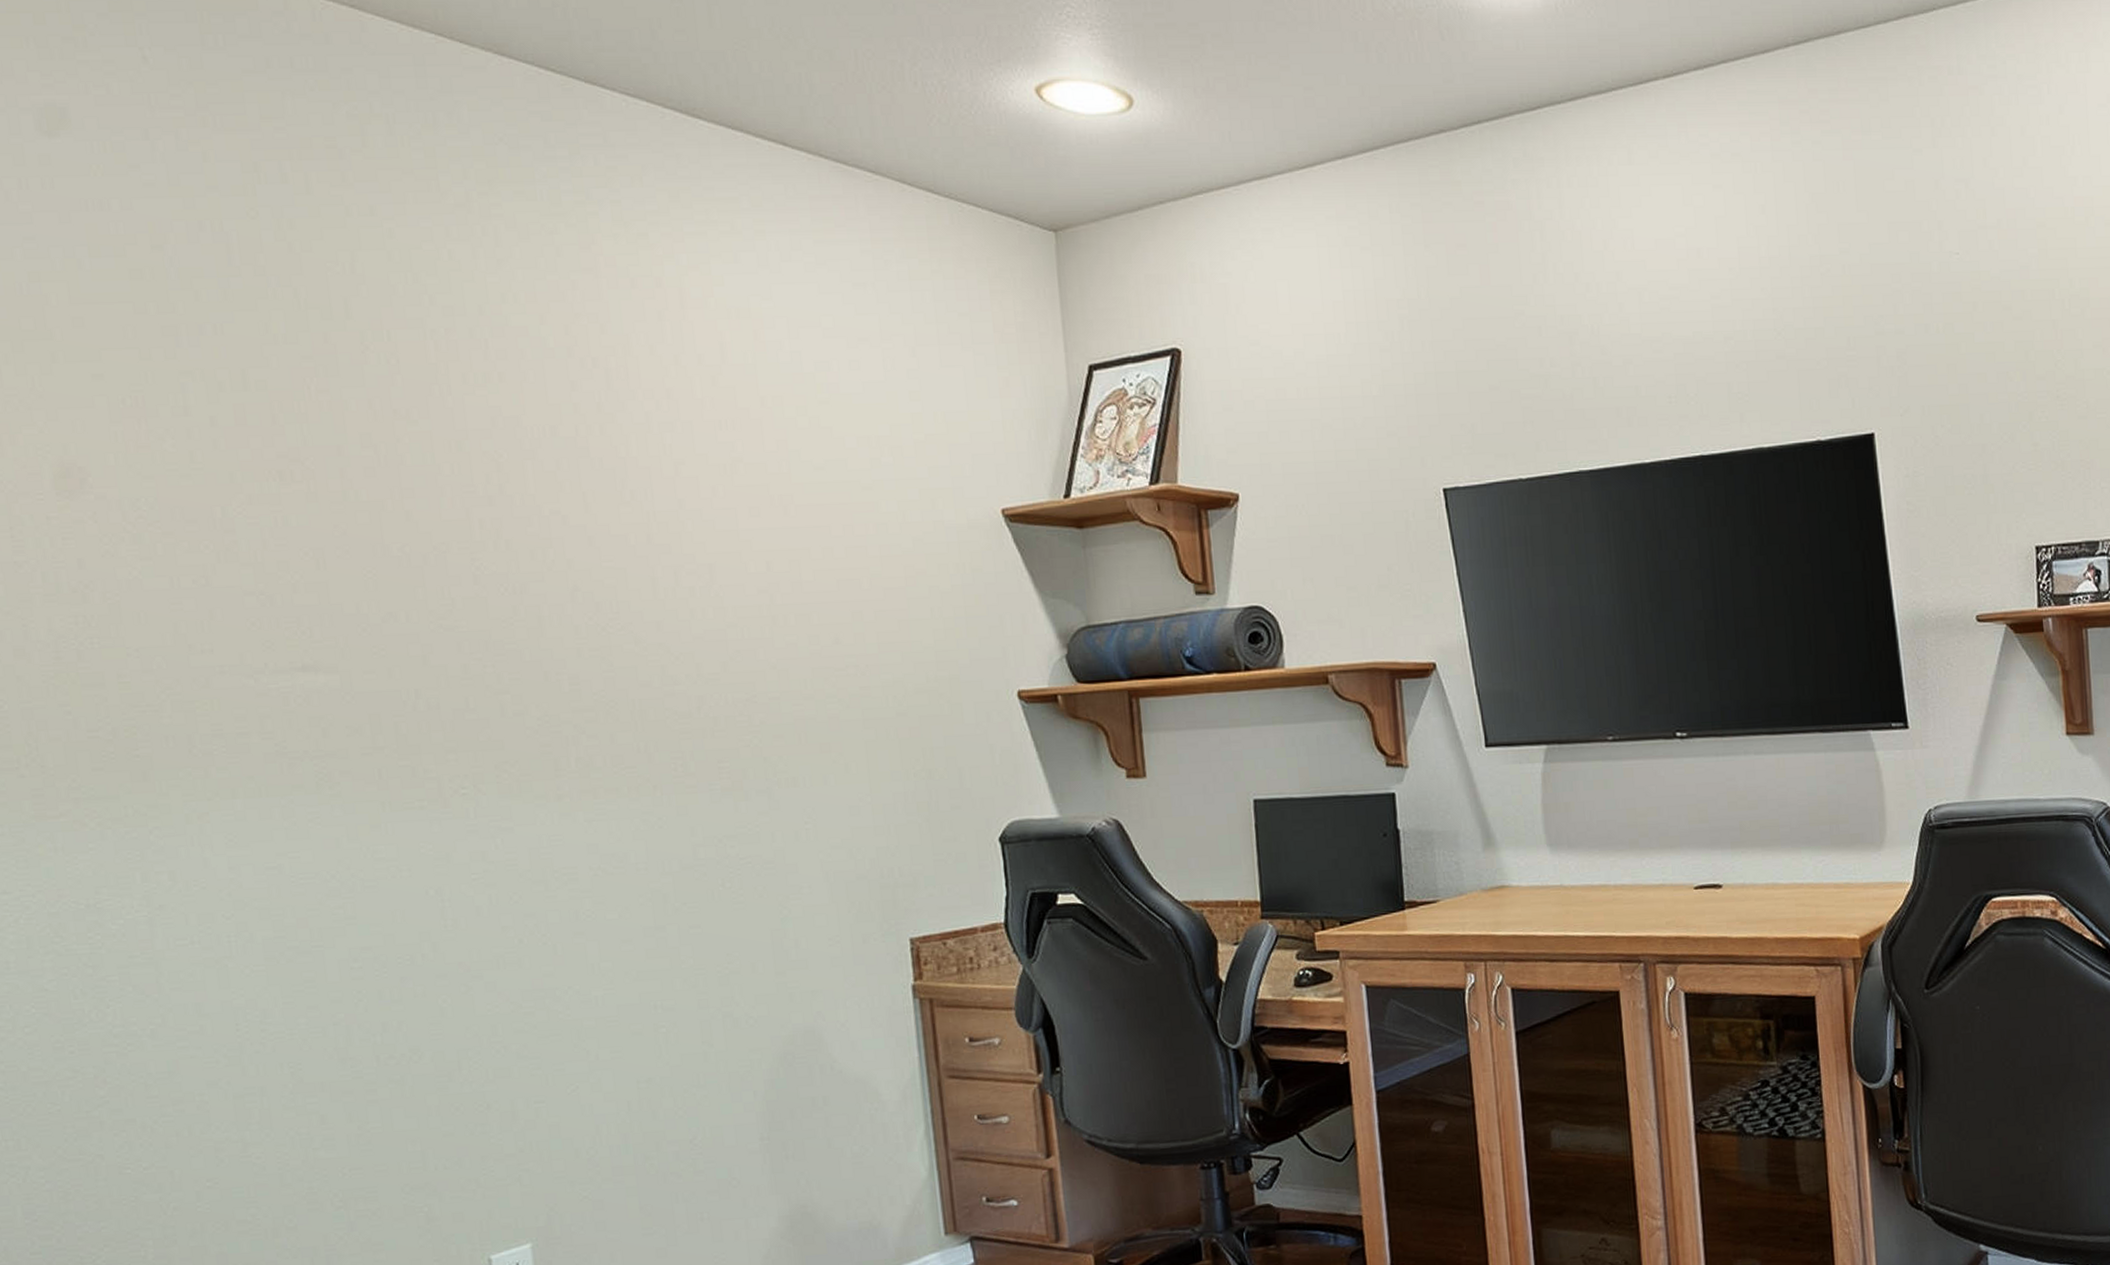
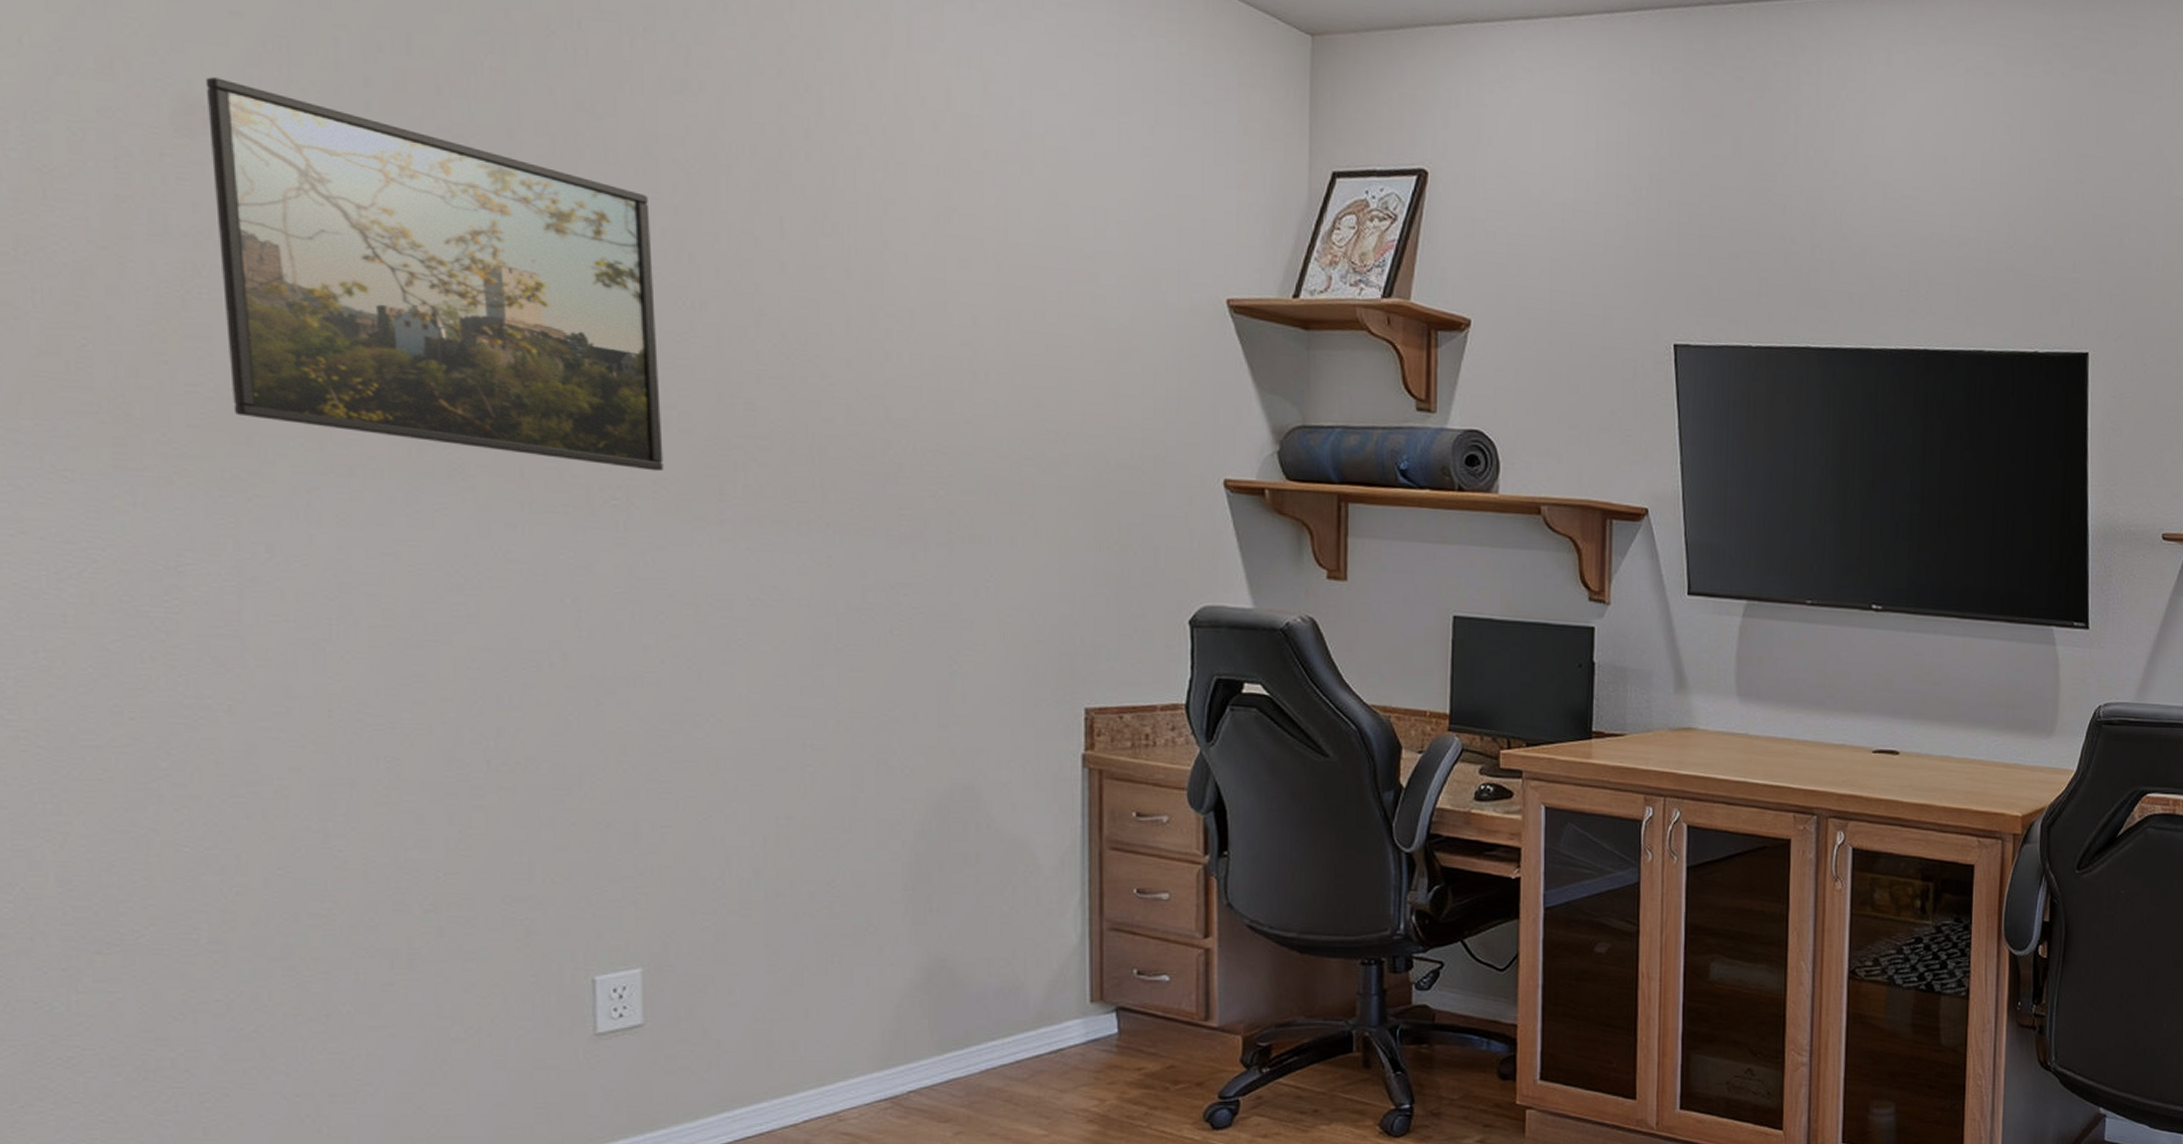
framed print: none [77,439,504,756] -> present [205,77,664,472]

